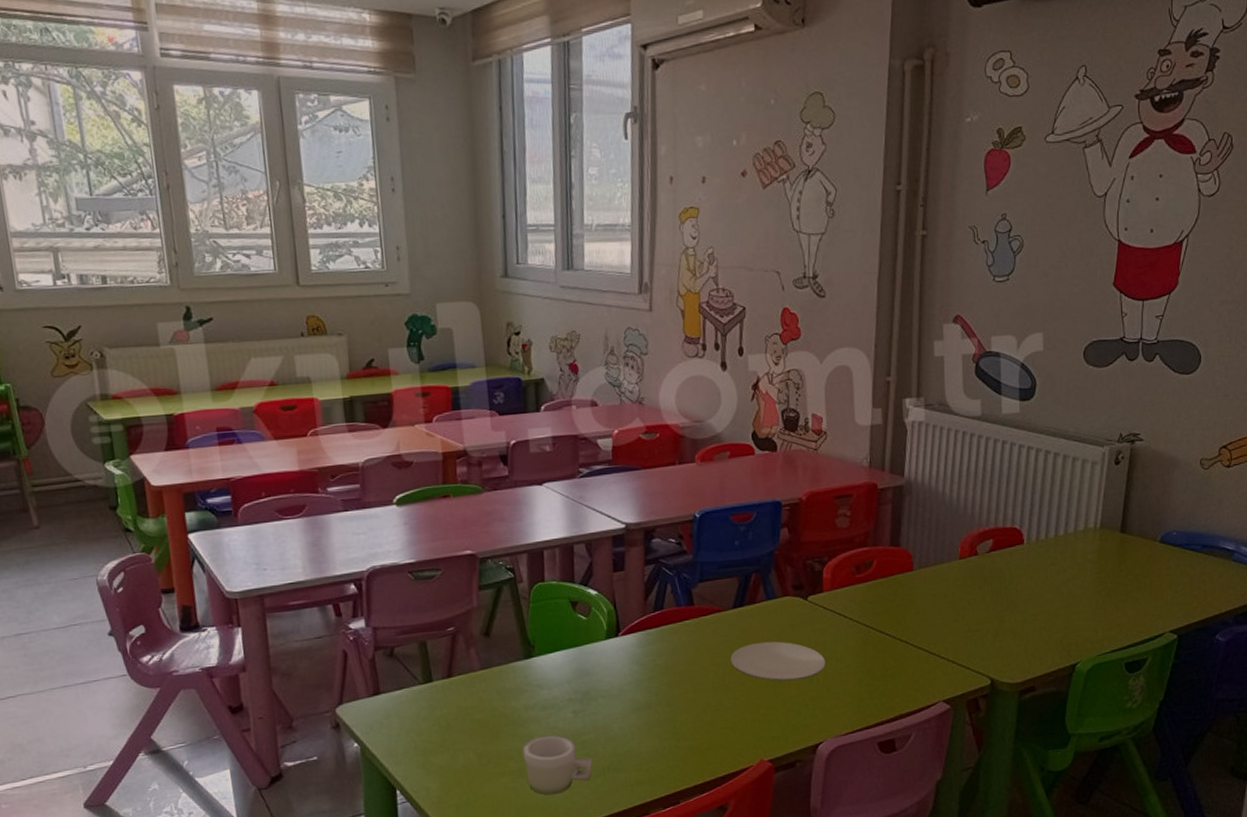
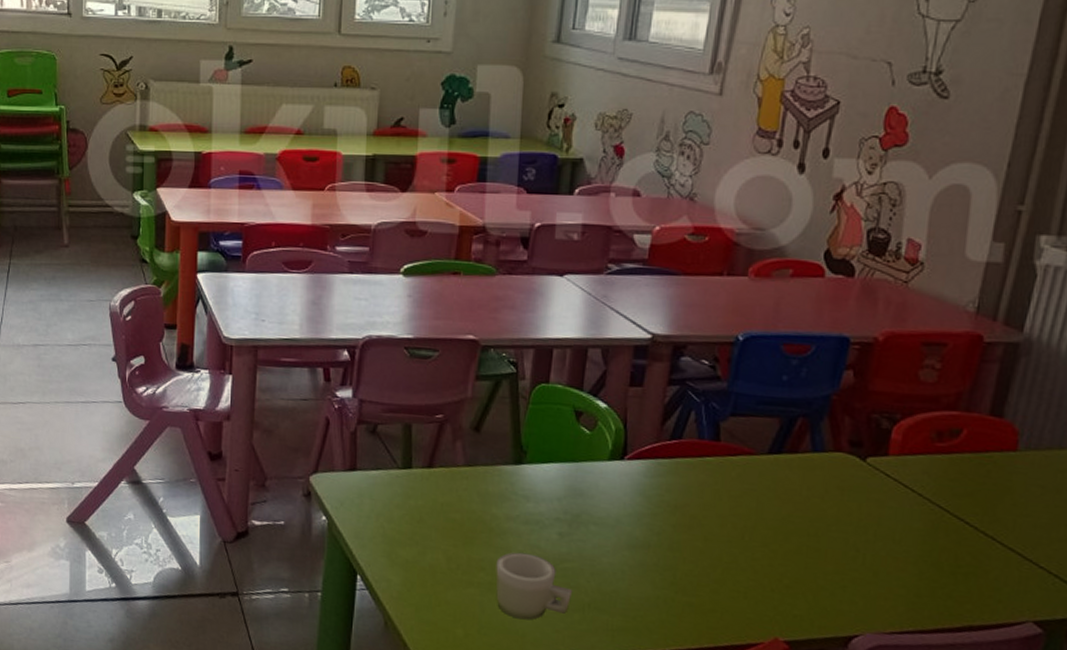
plate: present [730,641,826,682] -> none [755,499,878,556]

